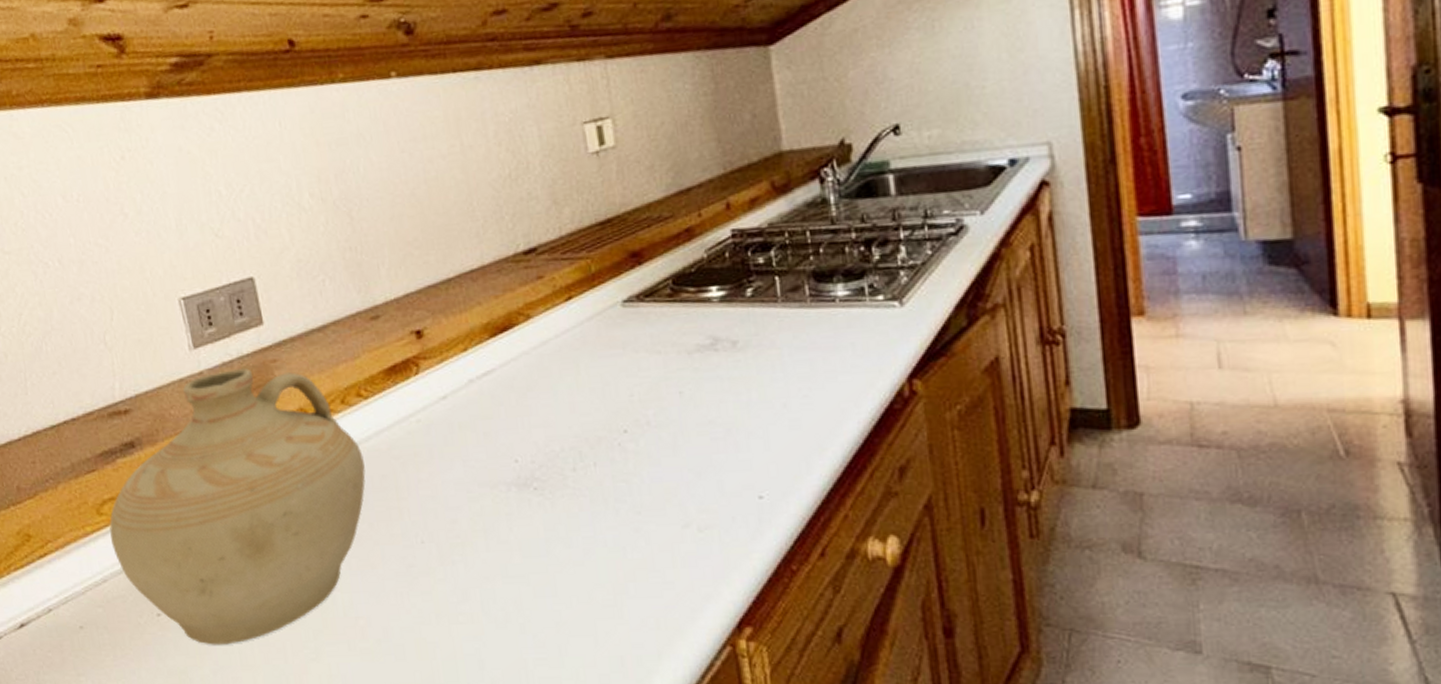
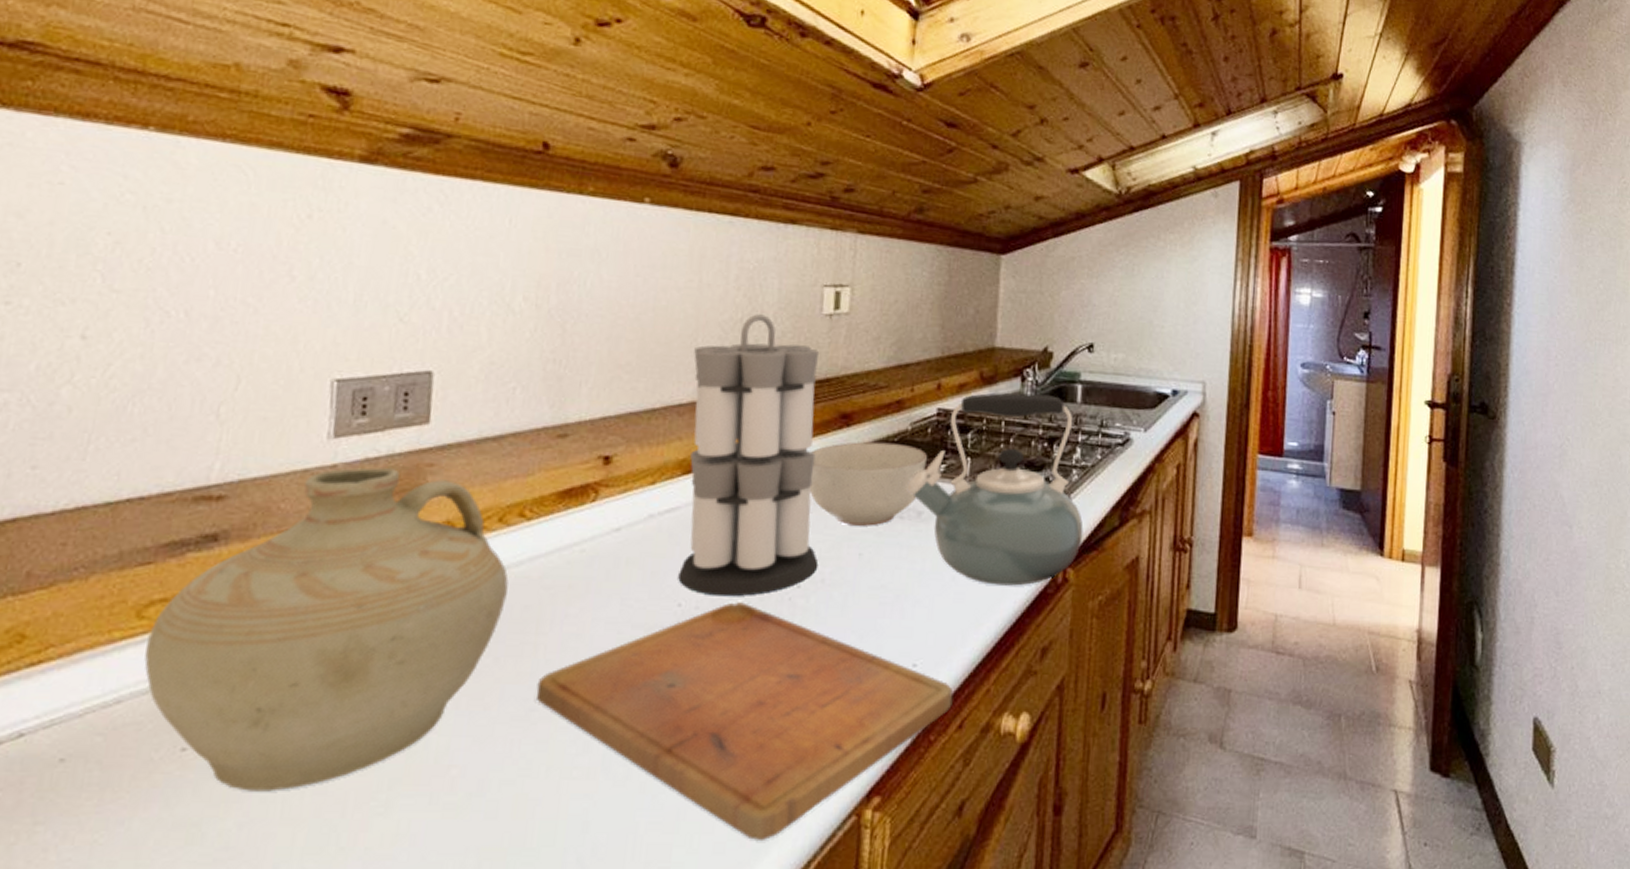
cutting board: none [409,452,810,672] -> present [536,602,953,840]
spice rack: none [472,165,641,449] -> present [678,314,819,596]
bowl: none [608,273,732,365] -> present [809,441,928,526]
kettle: none [713,192,926,407] -> present [905,392,1083,586]

